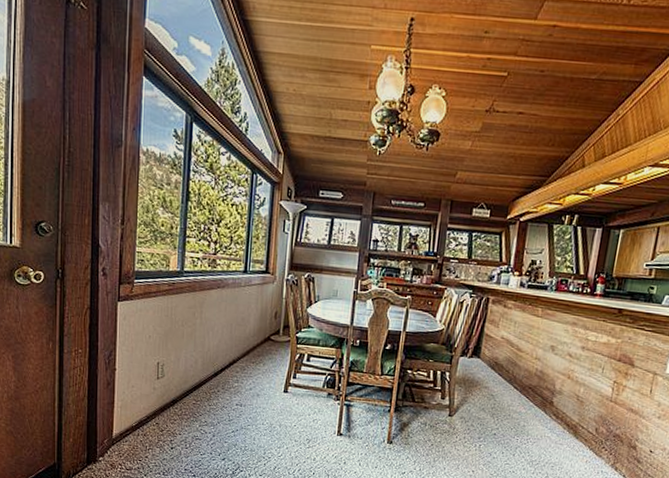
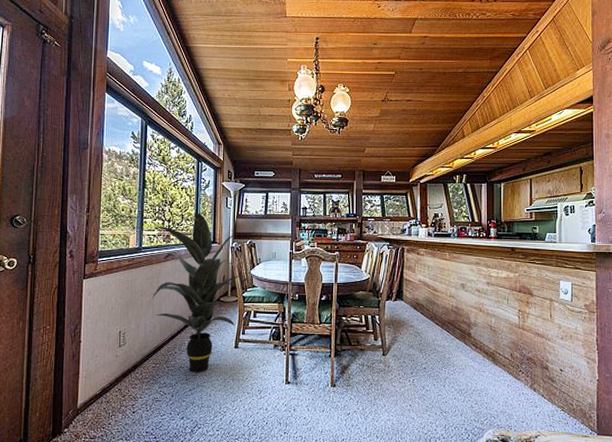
indoor plant: none [195,235,298,415] -> present [153,213,243,373]

